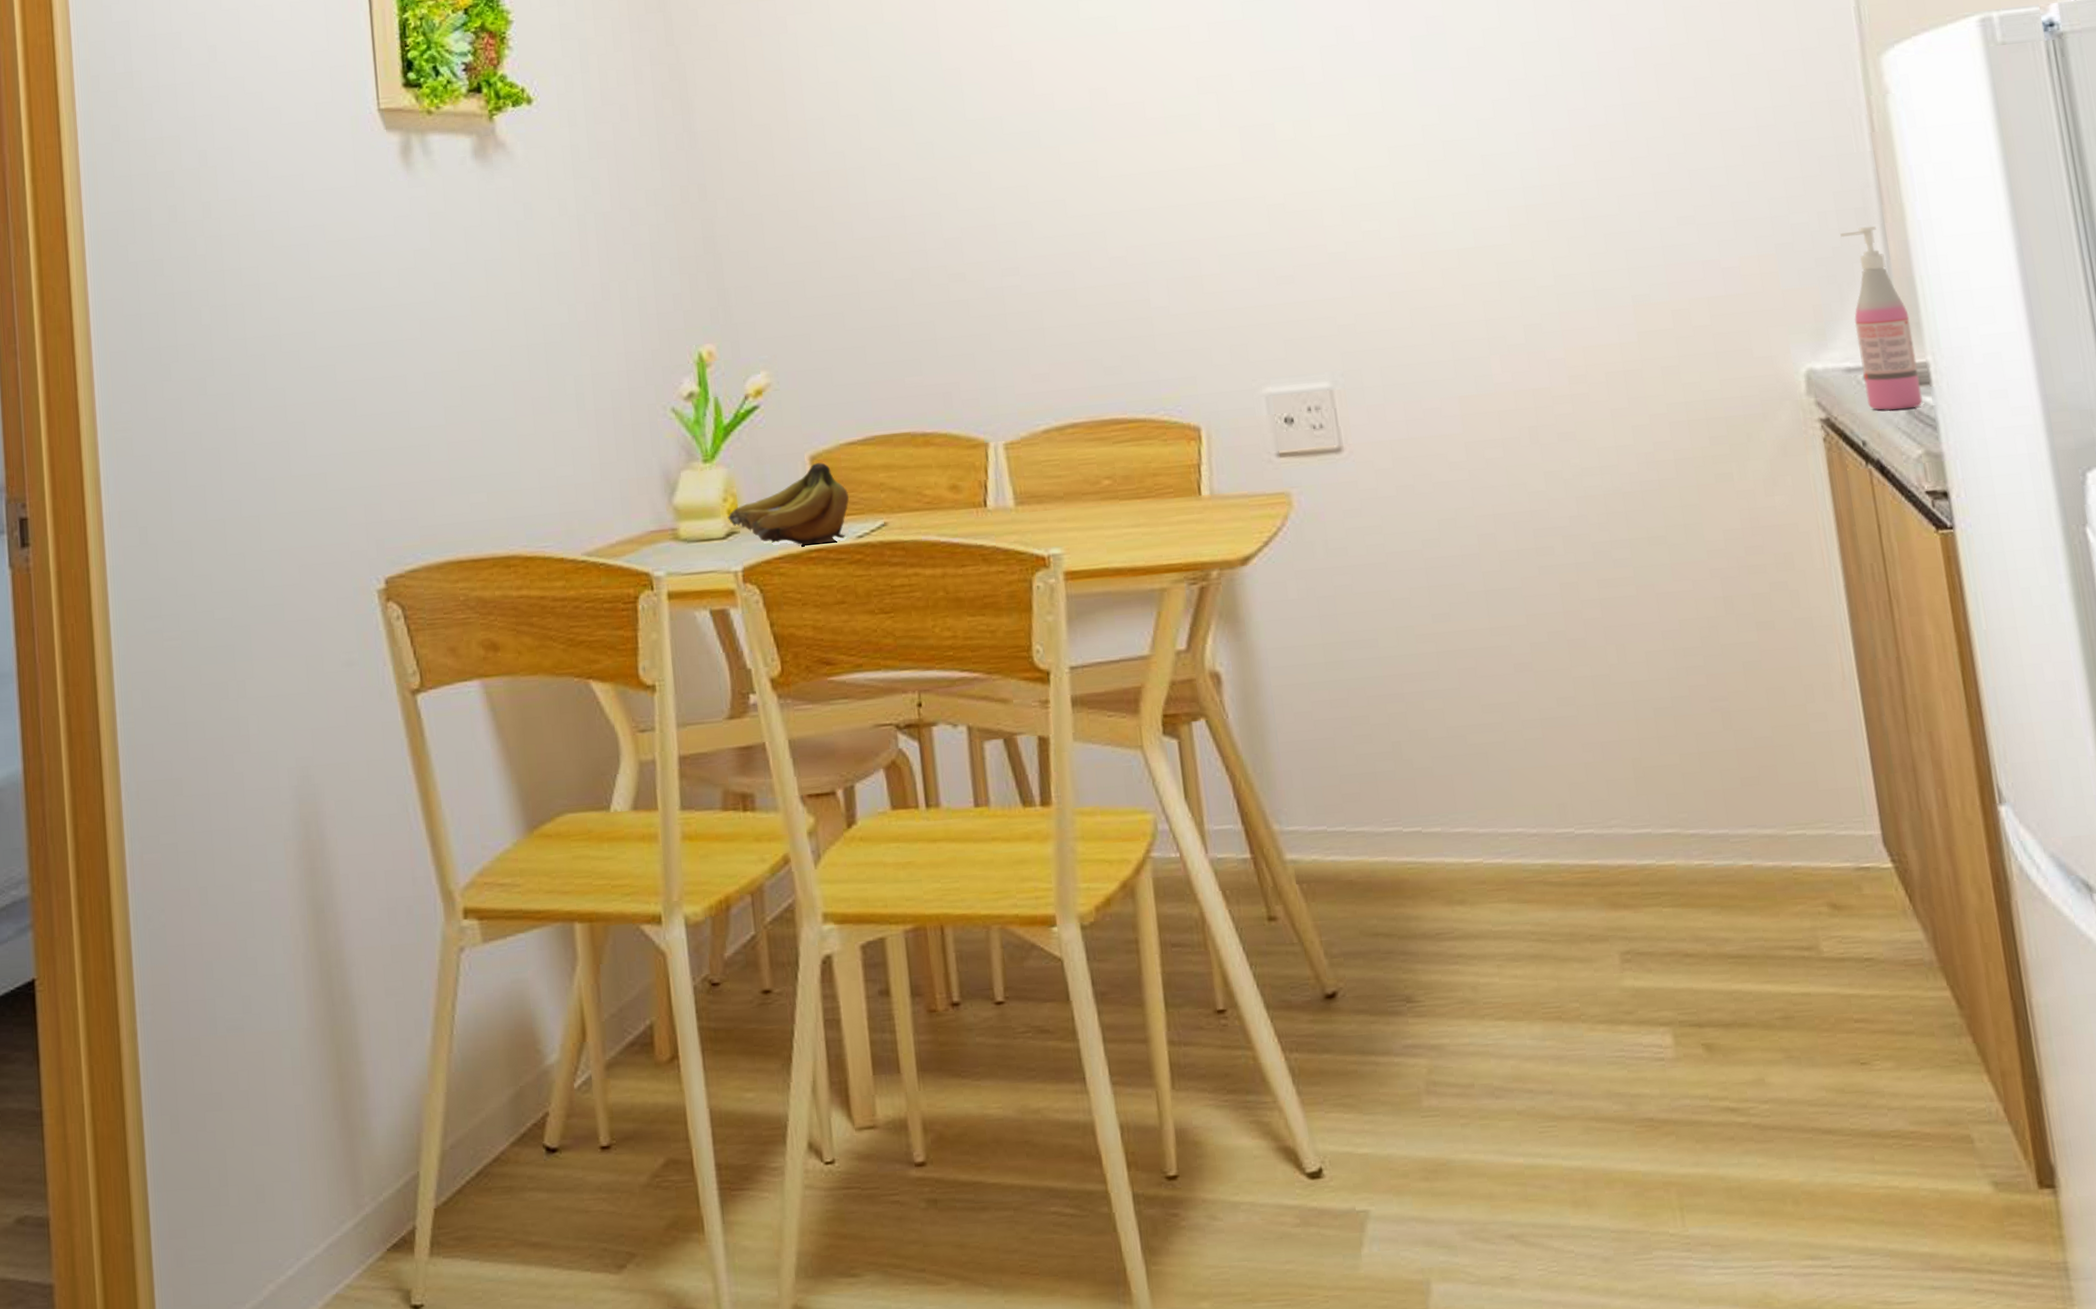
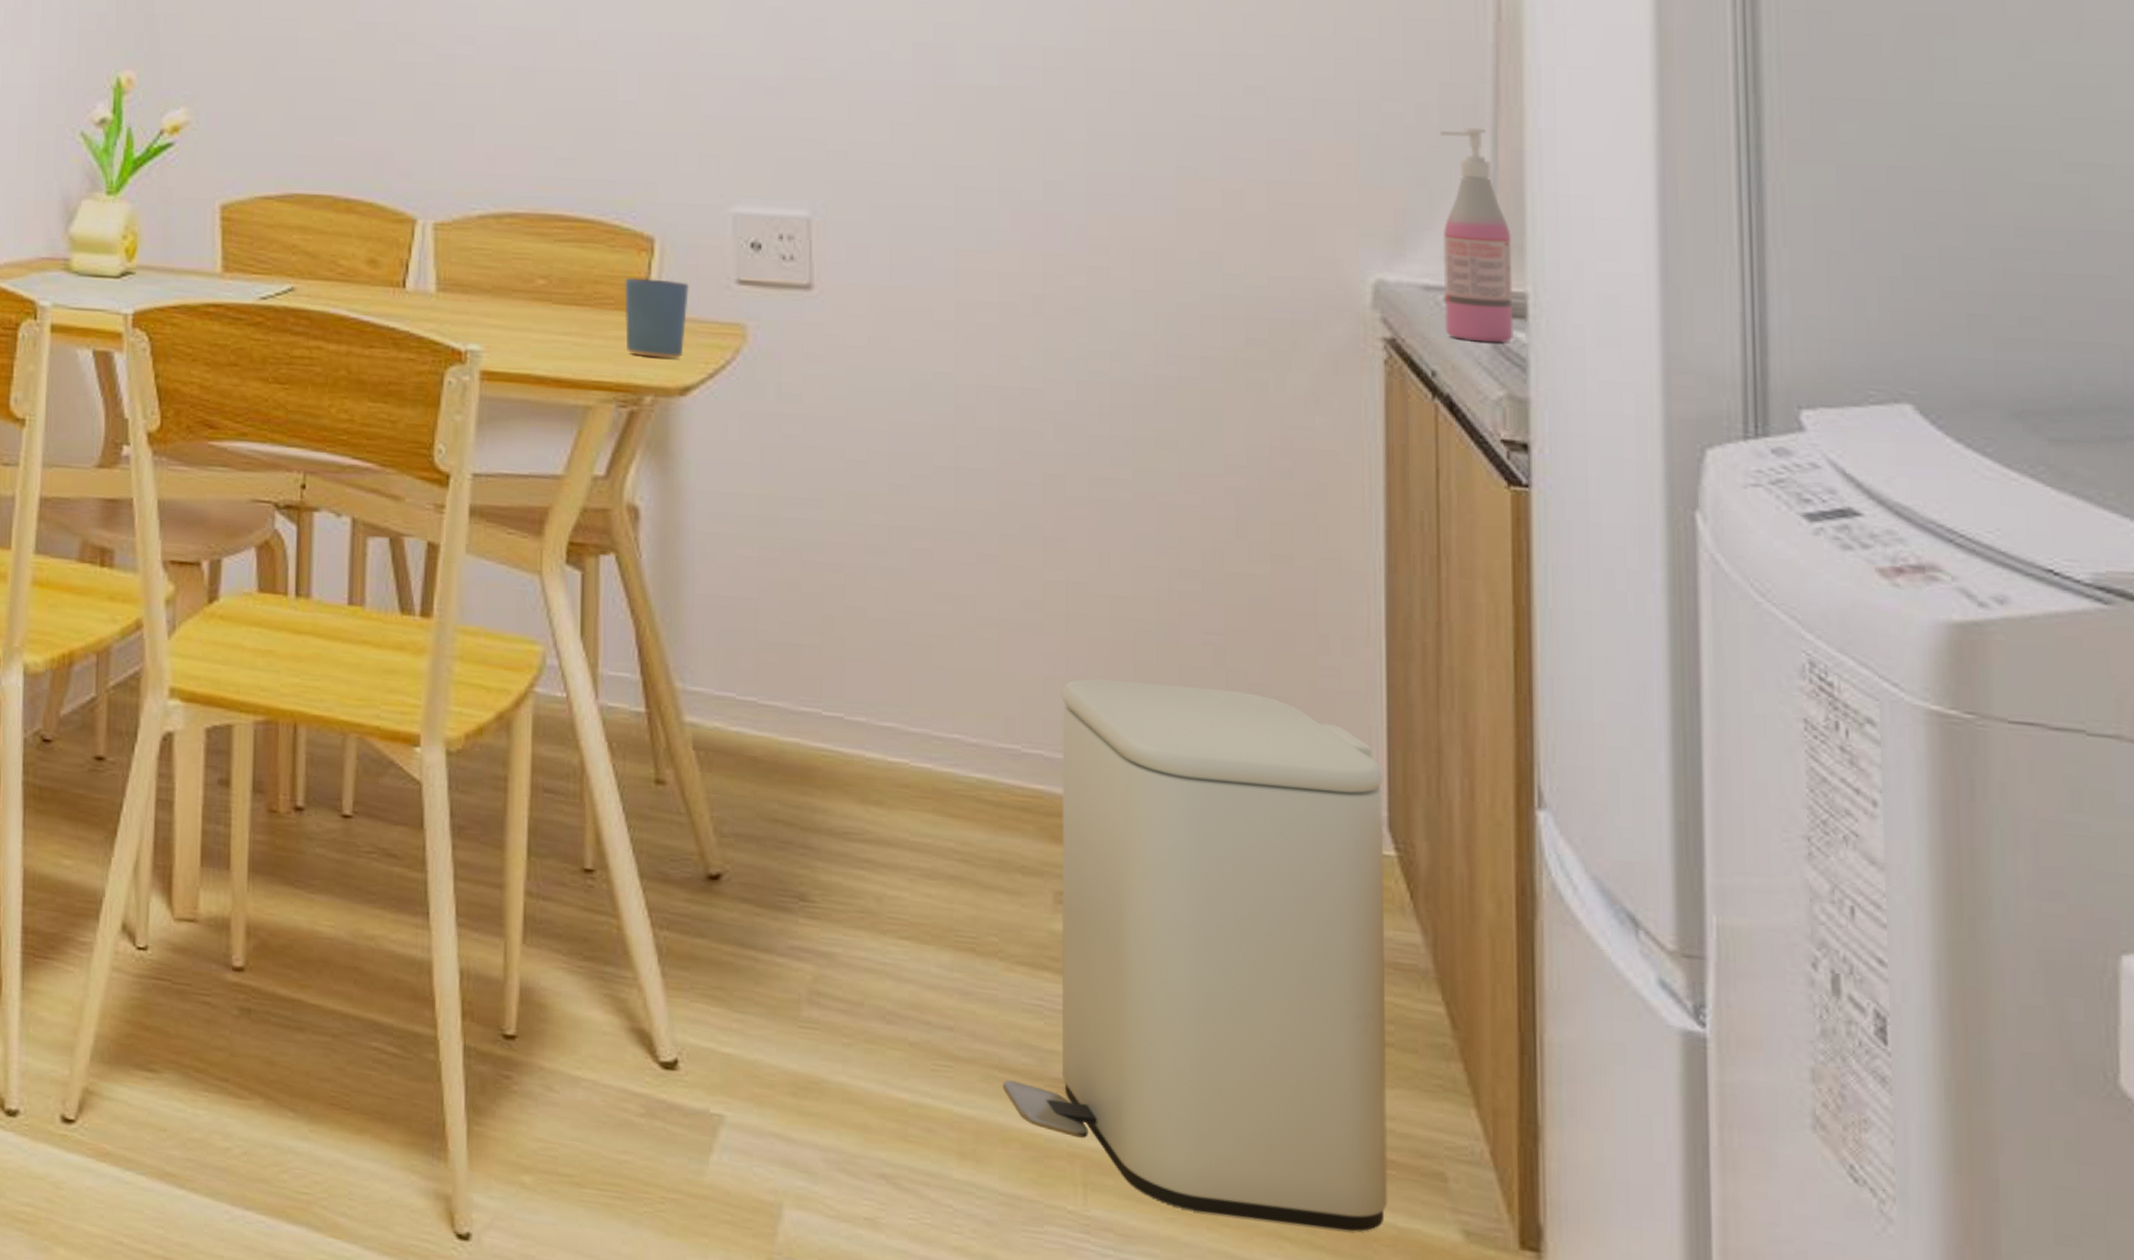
fruit: present [727,462,849,546] -> none [125,213,258,300]
mug: none [1180,462,1240,536] -> present [624,277,690,359]
pedal bin: none [1600,746,1929,1212] -> present [1003,678,1388,1231]

